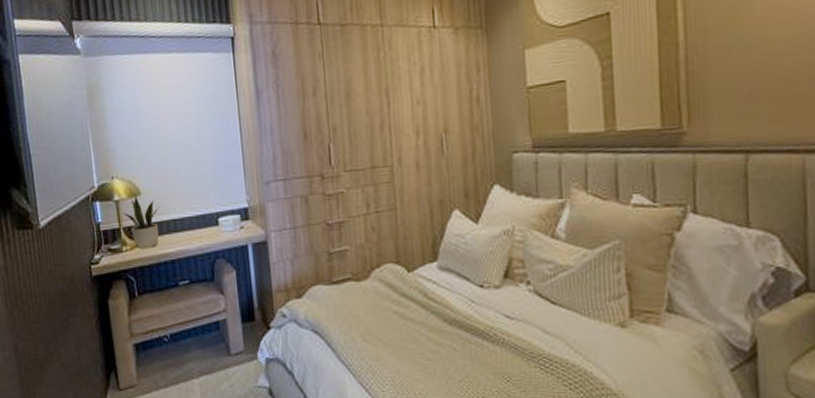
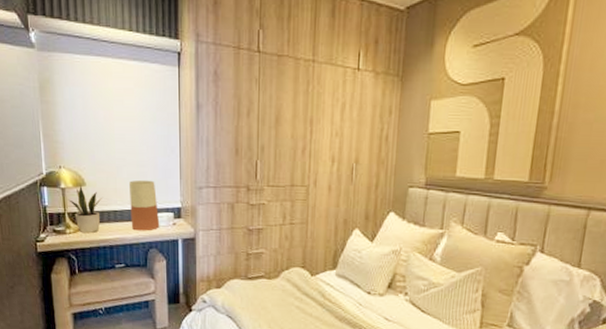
vase: none [188,180,226,240] -> present [129,179,160,231]

